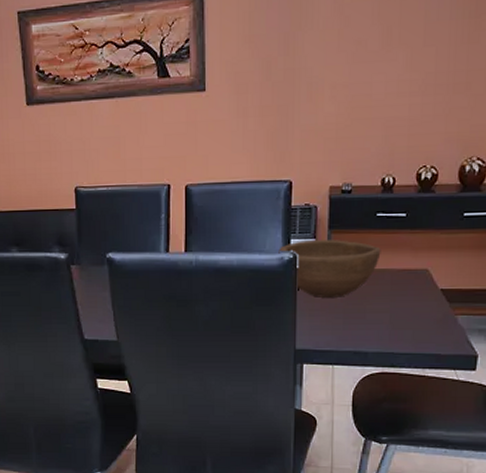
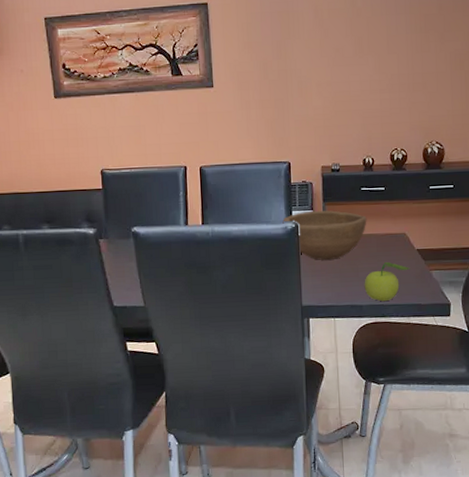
fruit: none [371,302,431,349] -> present [364,261,411,302]

